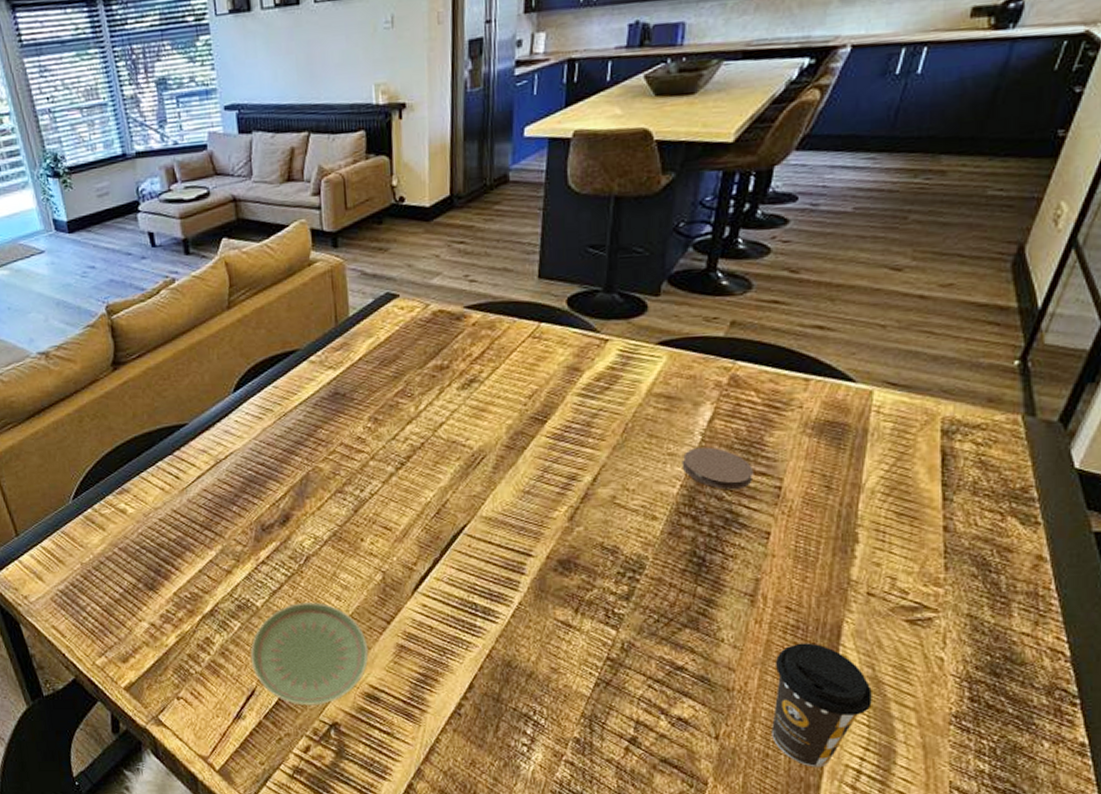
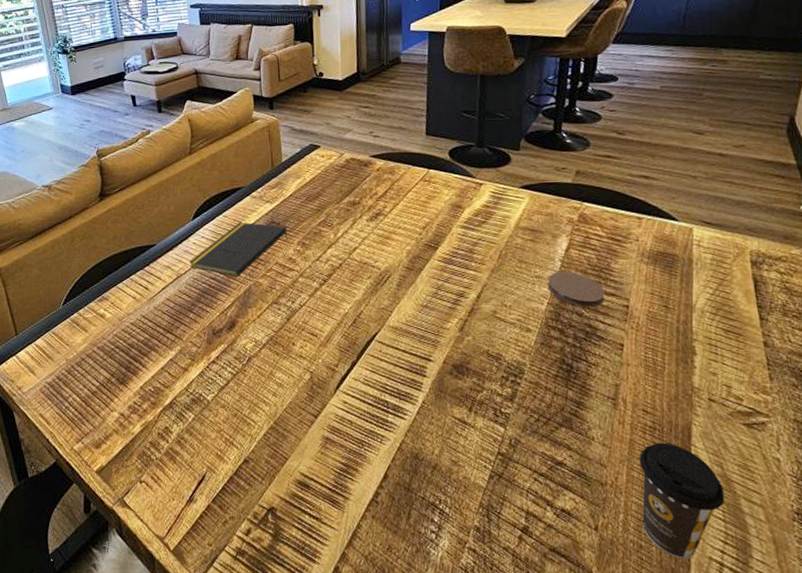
notepad: none [229,393,356,461] -> present [188,222,288,277]
plate: present [250,602,369,706] -> none [202,398,300,491]

